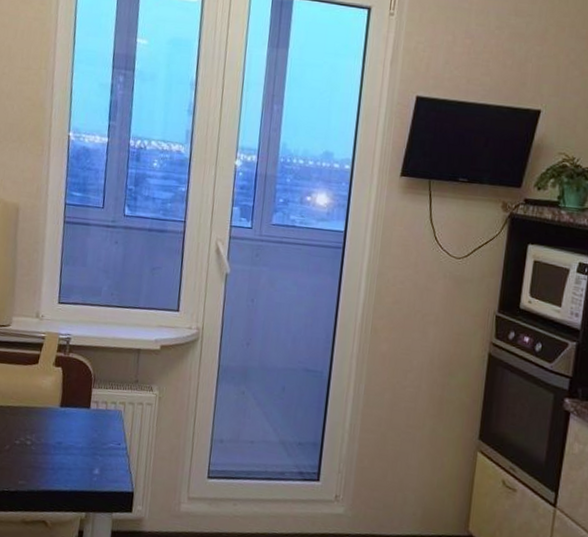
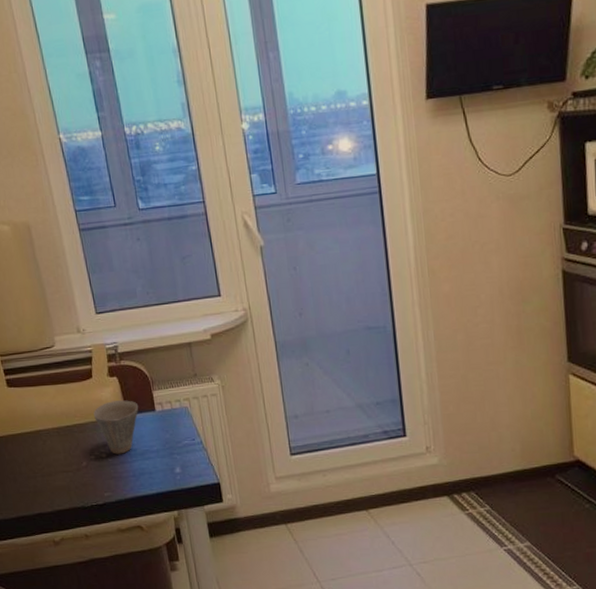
cup: none [29,390,75,445] -> present [94,400,139,455]

